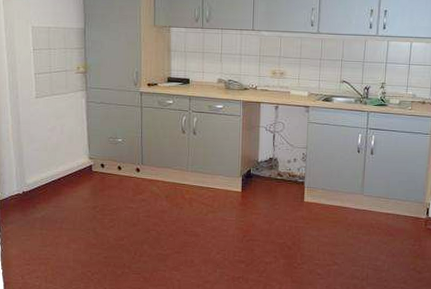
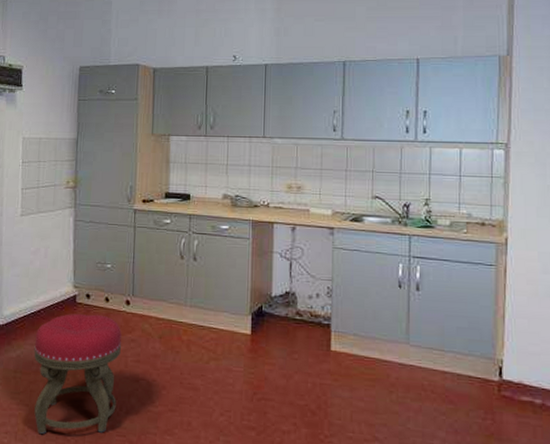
stool: none [57,180,134,277] -> present [34,313,122,435]

